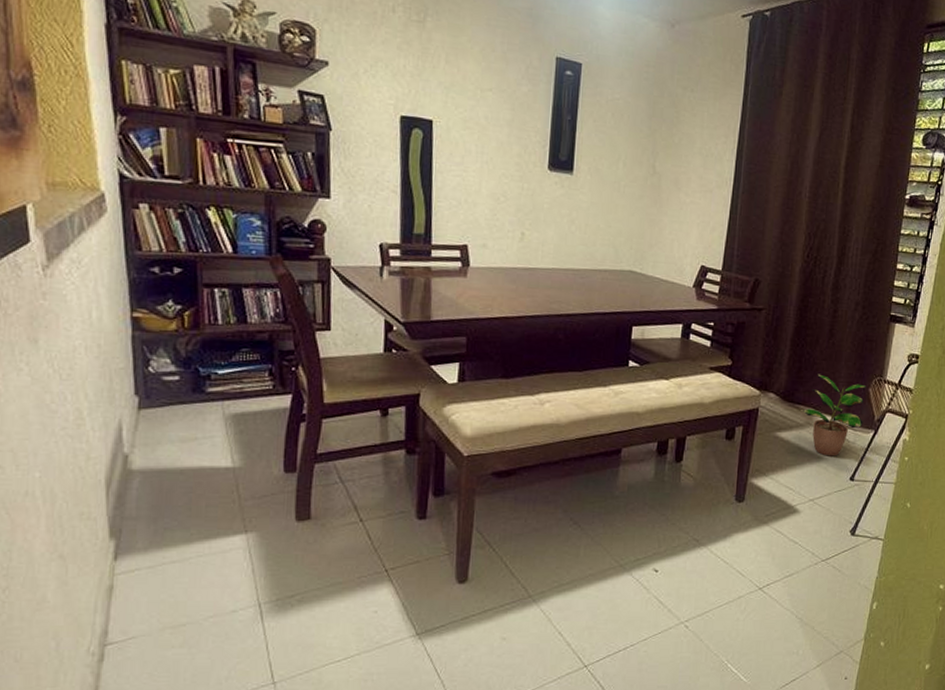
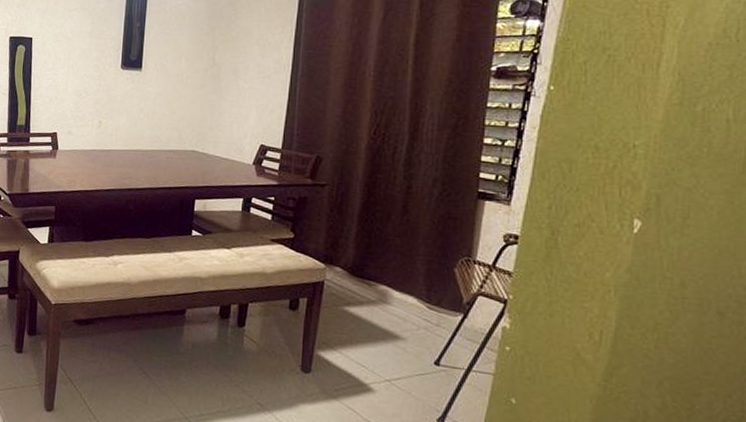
potted plant: present [803,374,866,457] -> none [375,250,450,338]

